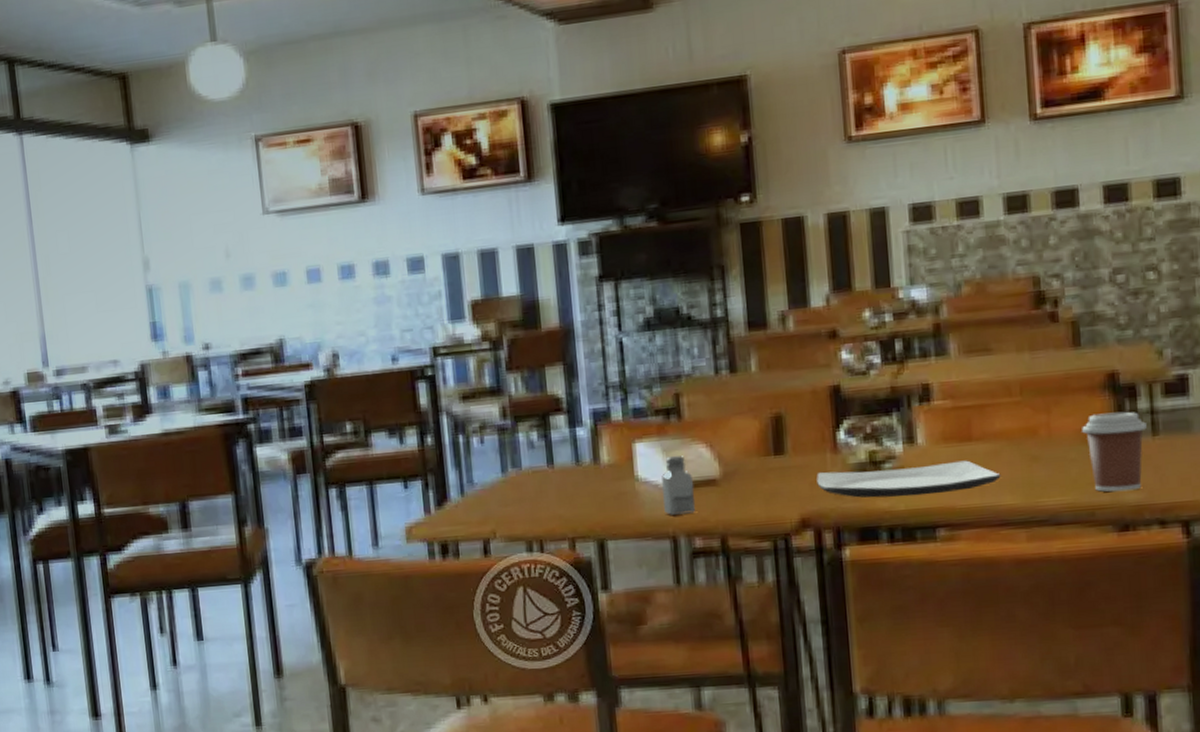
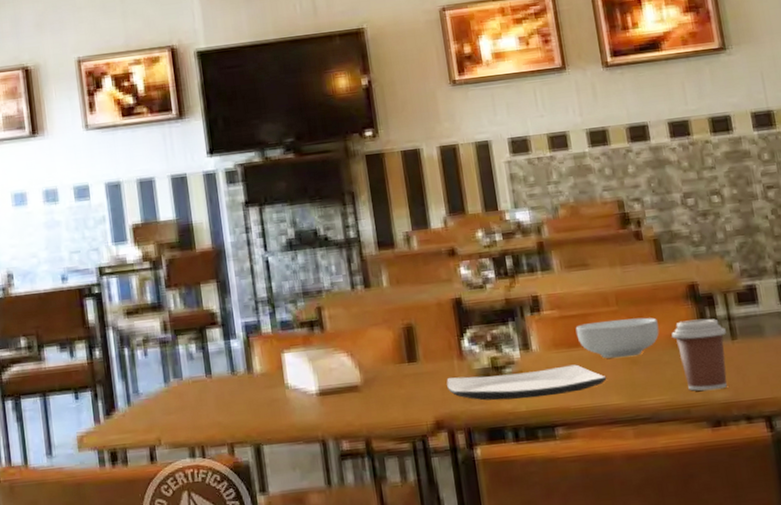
saltshaker: present [661,456,696,515] -> none [309,364,341,420]
cereal bowl: none [969,409,1068,455] -> present [575,317,659,359]

